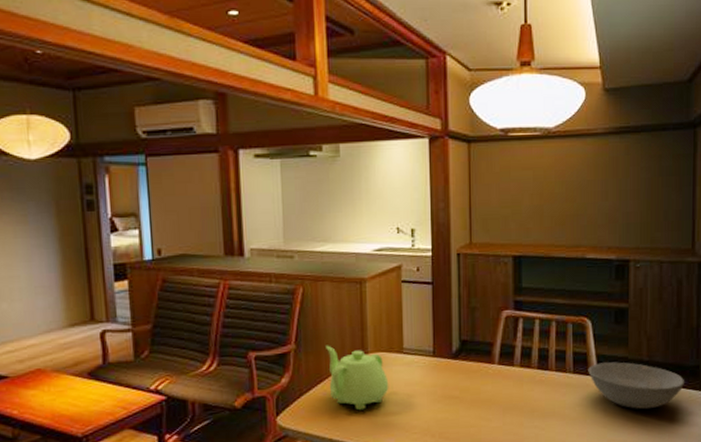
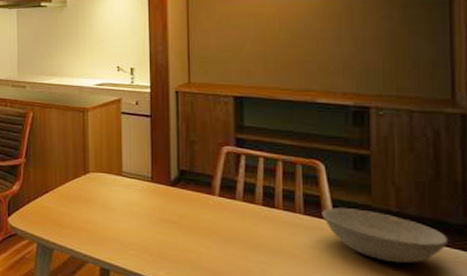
teapot: present [326,345,389,411] -> none [52,162,109,222]

